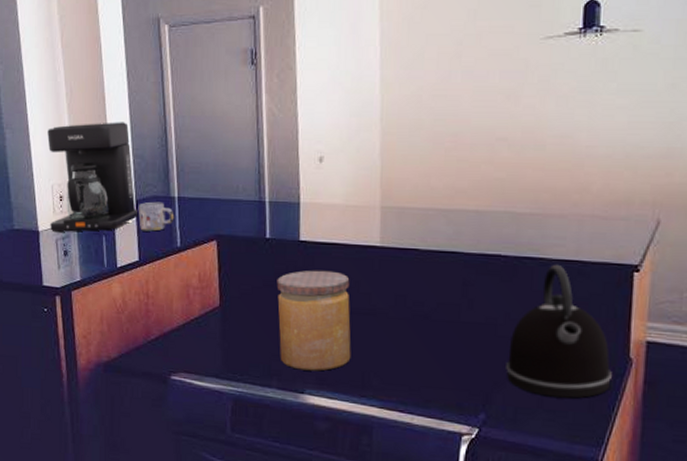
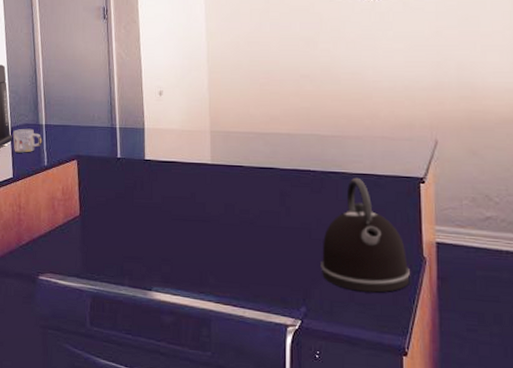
jar: present [277,270,351,371] -> none [127,184,190,271]

